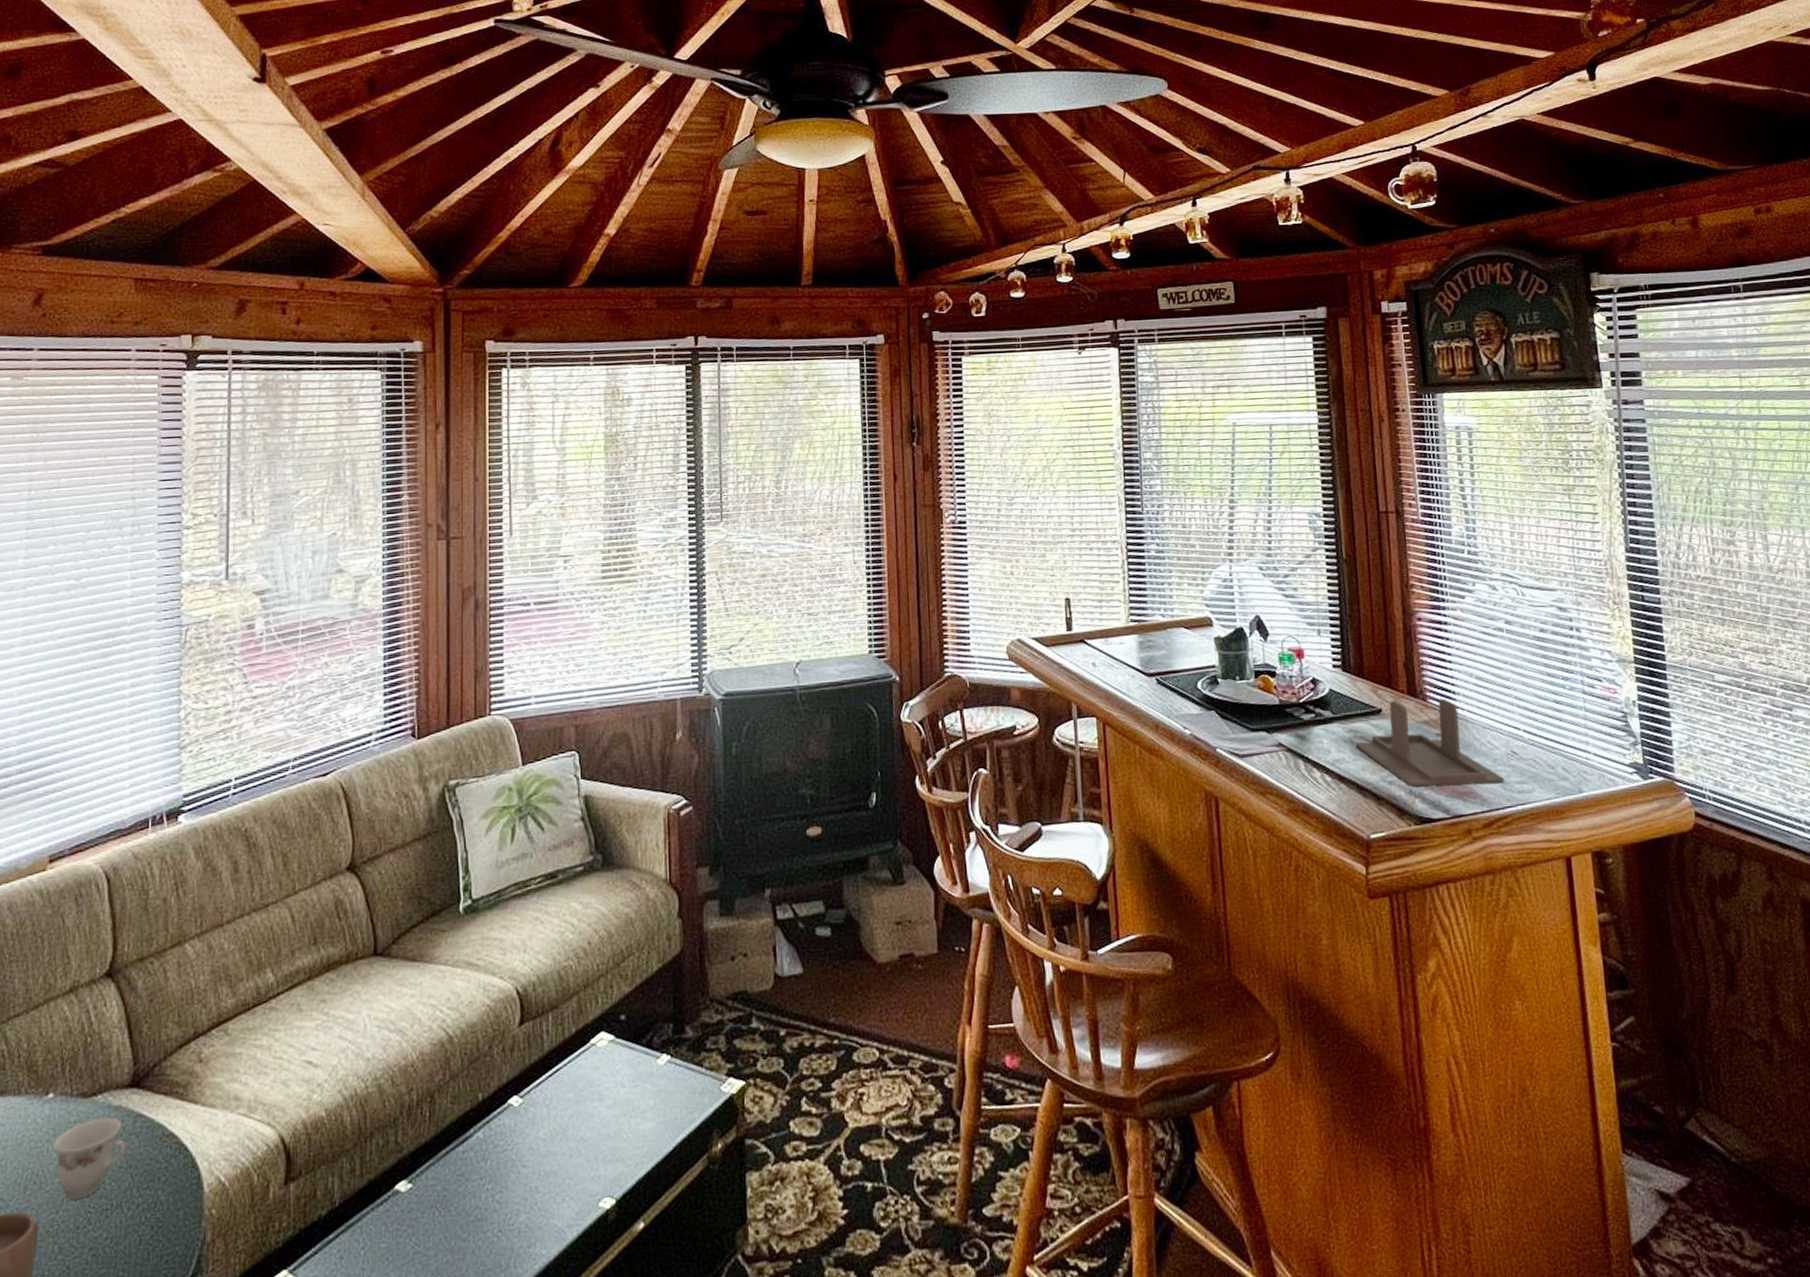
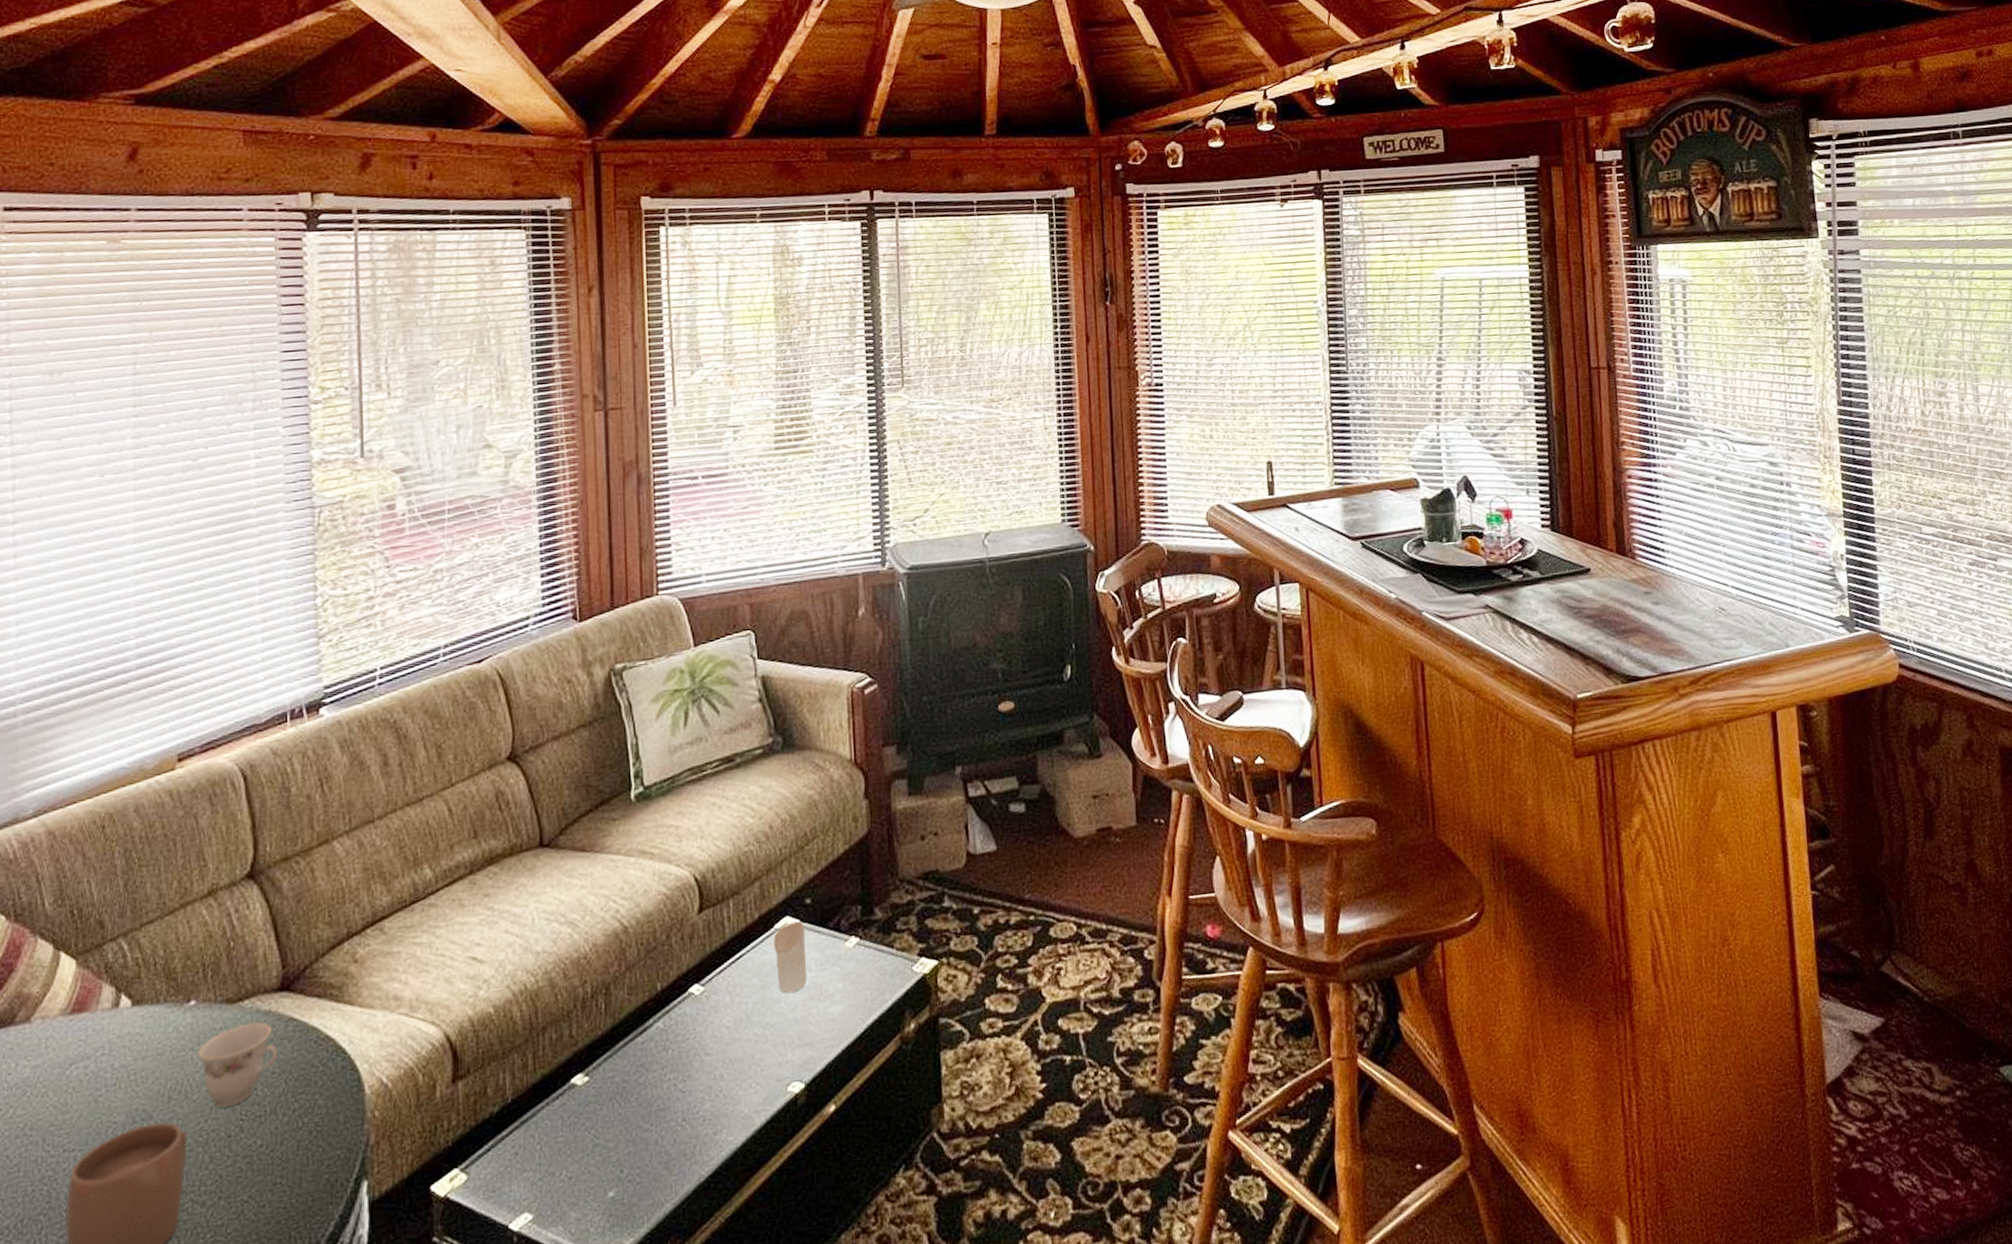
candle: none [589,1036,621,1109] -> present [773,921,808,994]
napkin holder: present [1356,698,1505,787] -> none [1563,556,1713,646]

